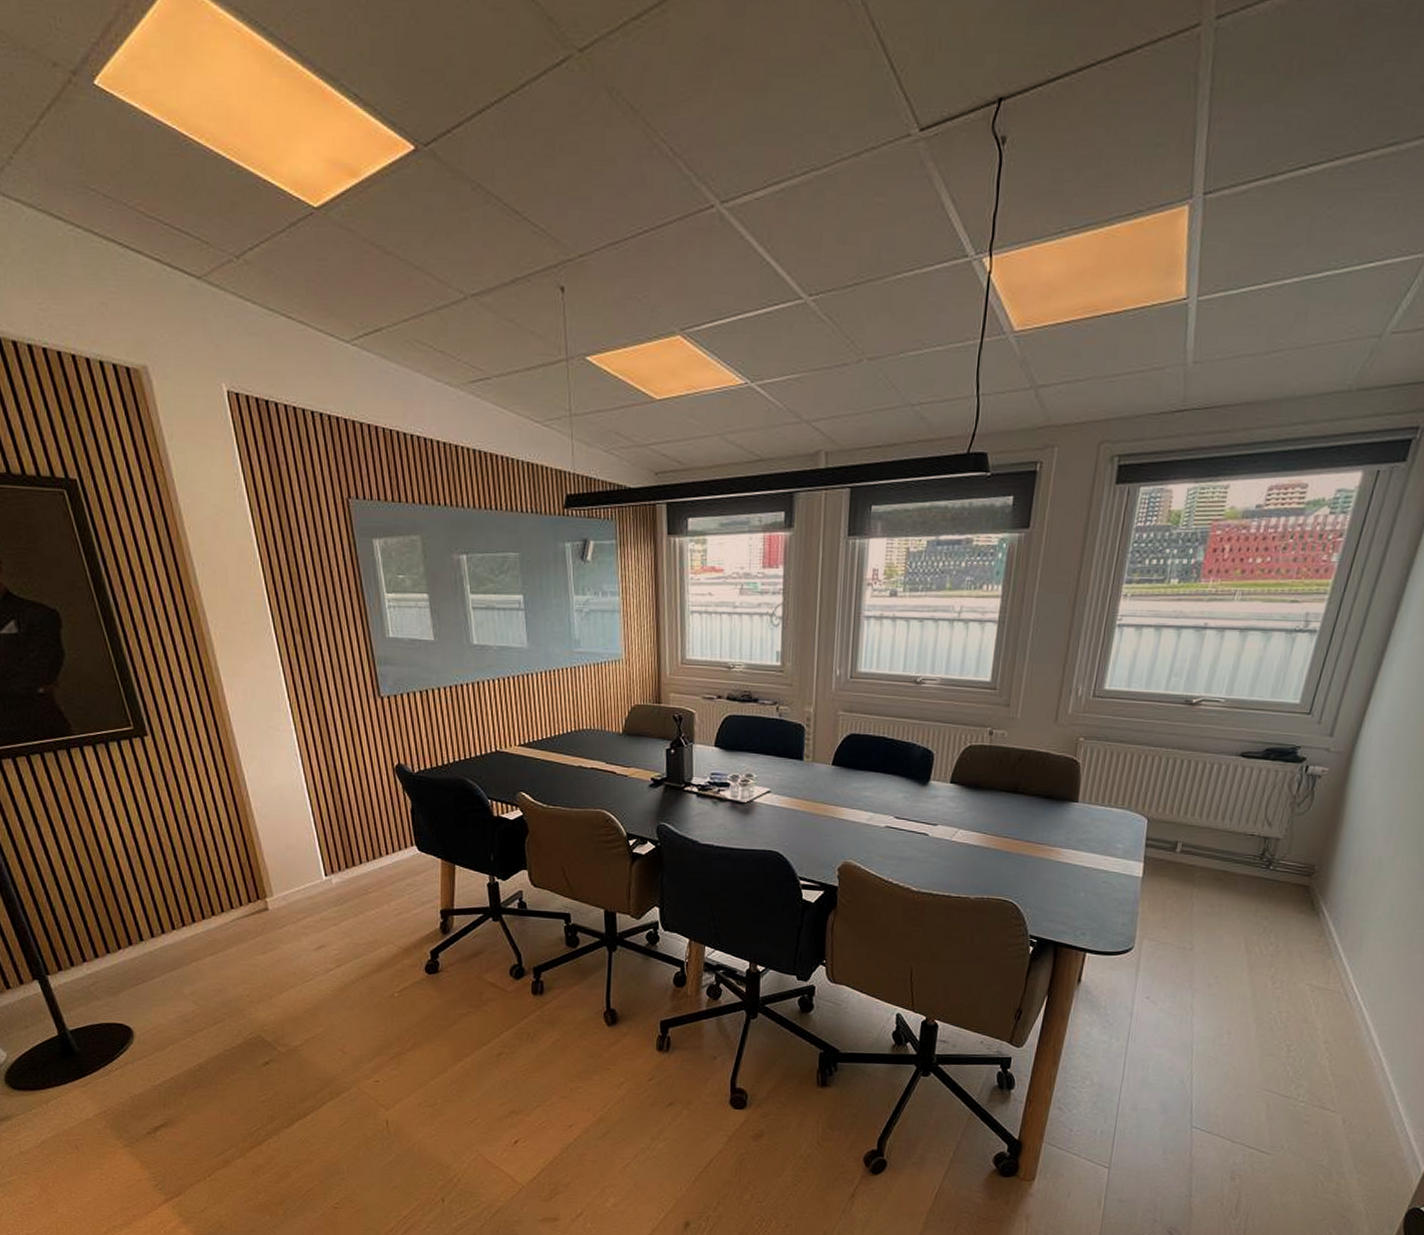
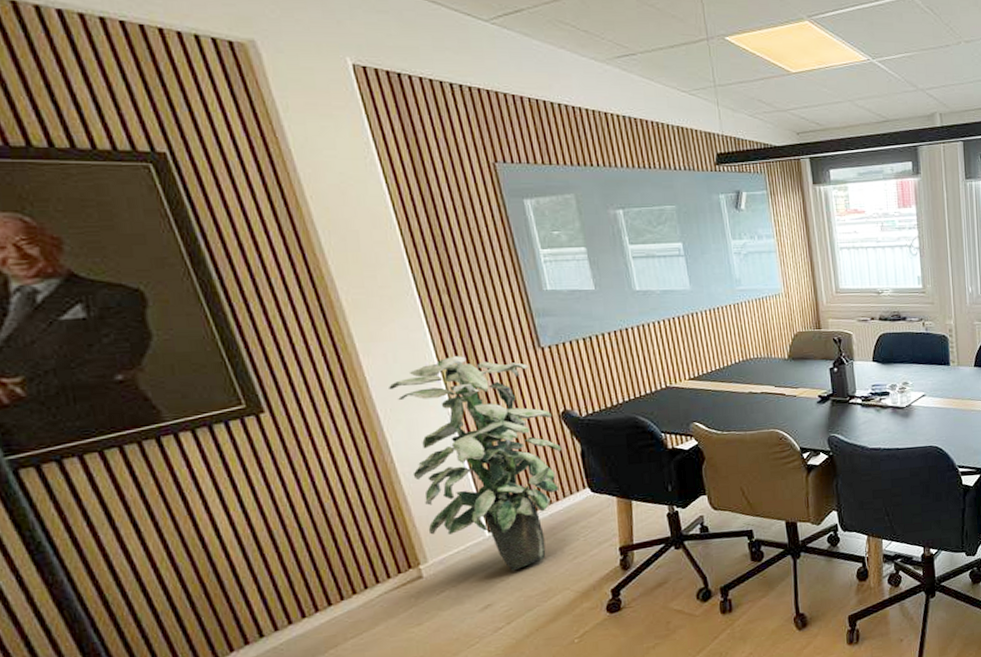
indoor plant: none [247,698,394,917] -> present [389,356,562,571]

